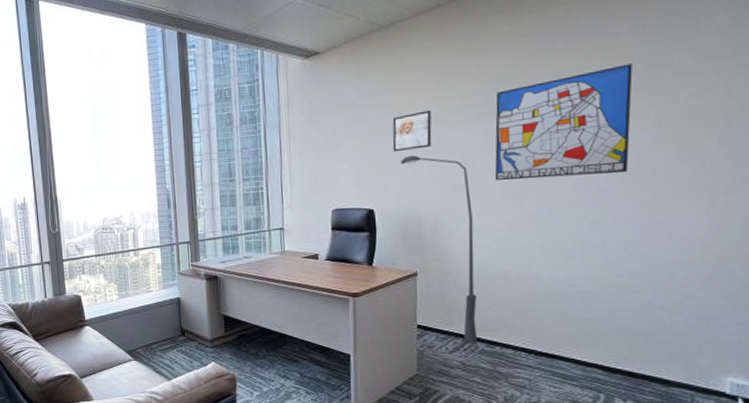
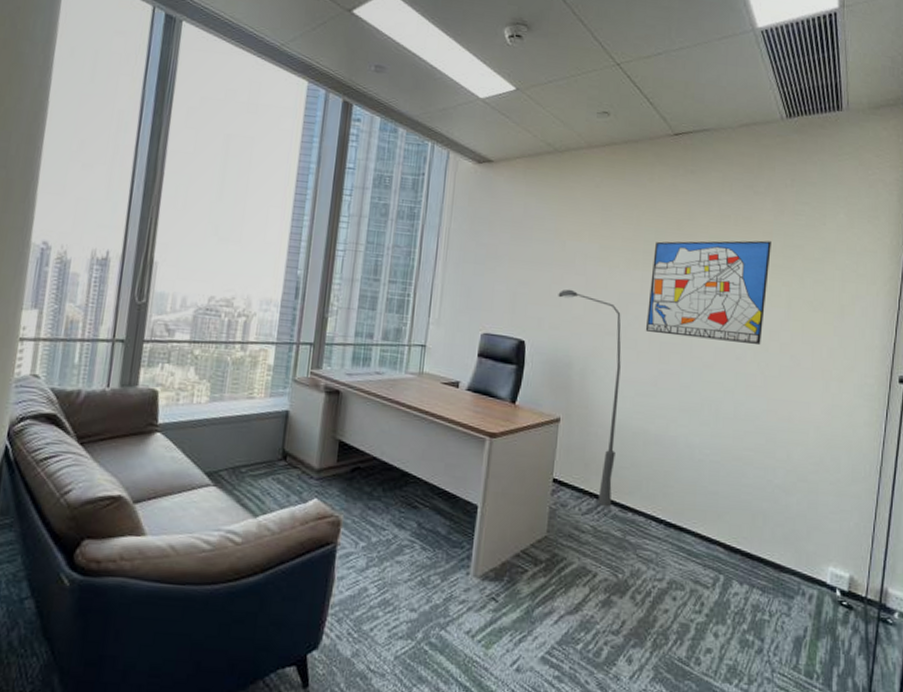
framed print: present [392,110,432,152] -> none [552,245,593,285]

